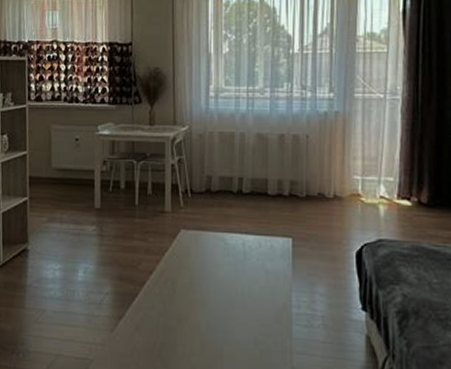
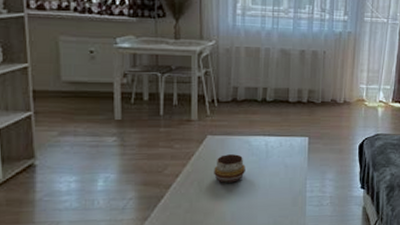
decorative bowl: none [188,252,221,286] -> present [214,154,245,183]

